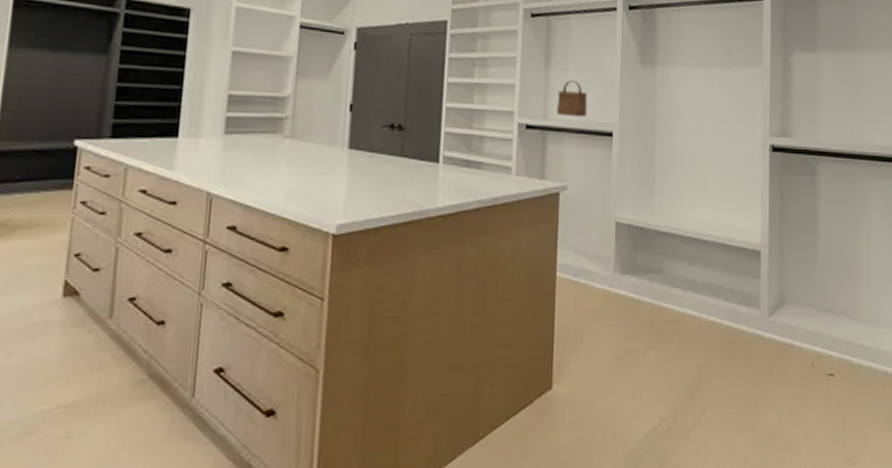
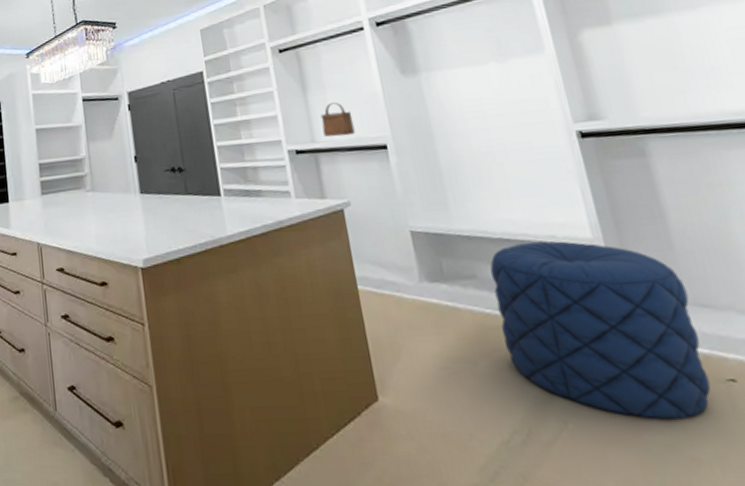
pouf: none [673,242,818,408] -> present [490,241,711,420]

